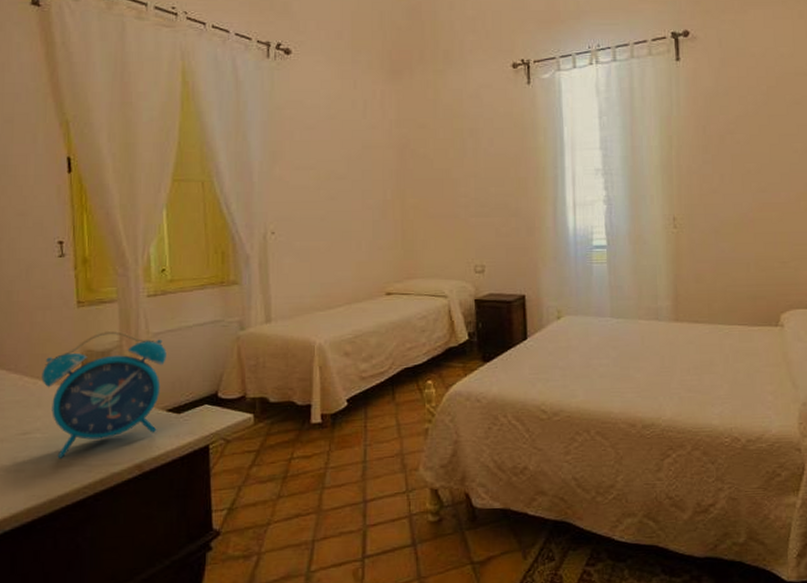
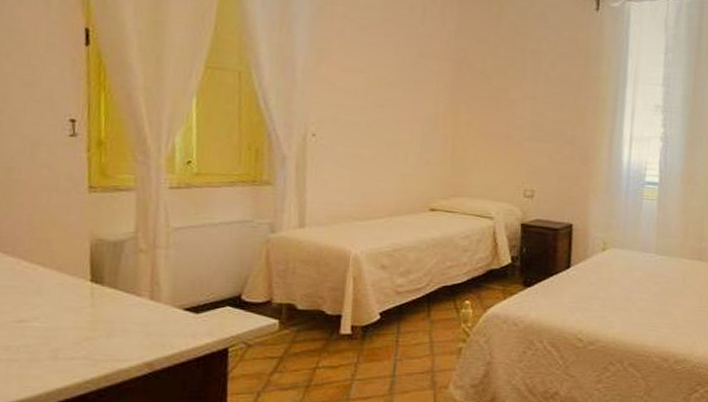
alarm clock: present [41,331,167,458] -> none [43,221,188,350]

